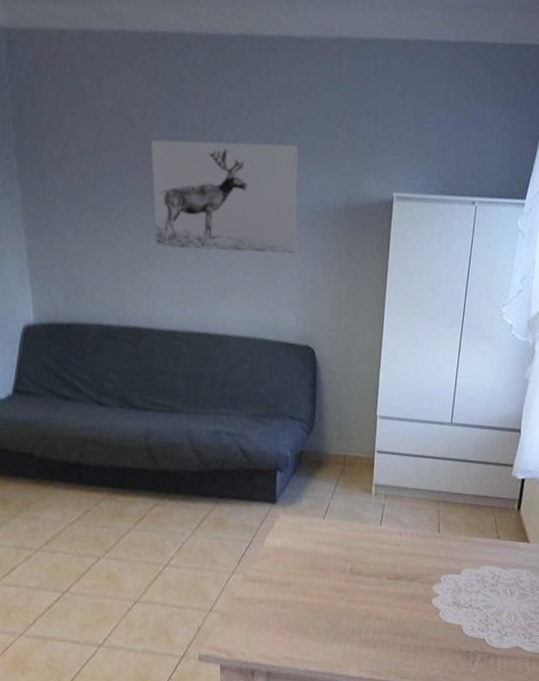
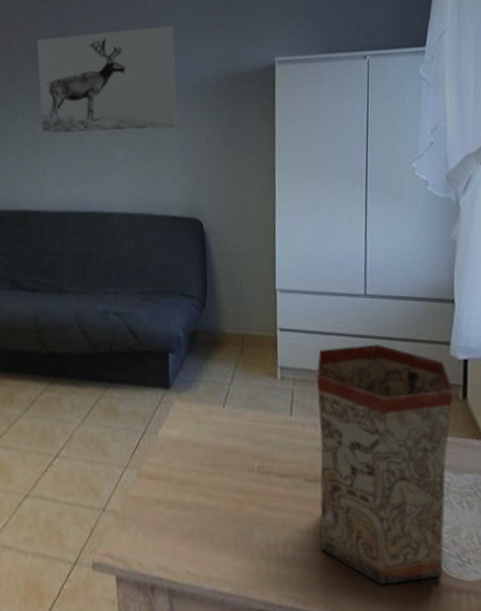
vase: none [395,465,511,657] -> present [316,344,454,586]

